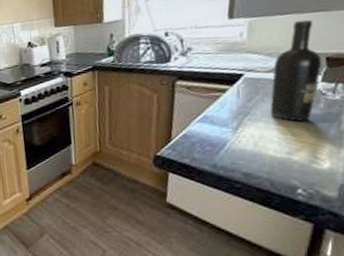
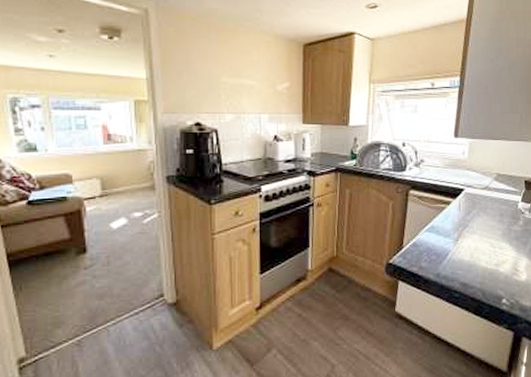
wine bottle: present [270,20,323,122] -> none [483,146,522,236]

